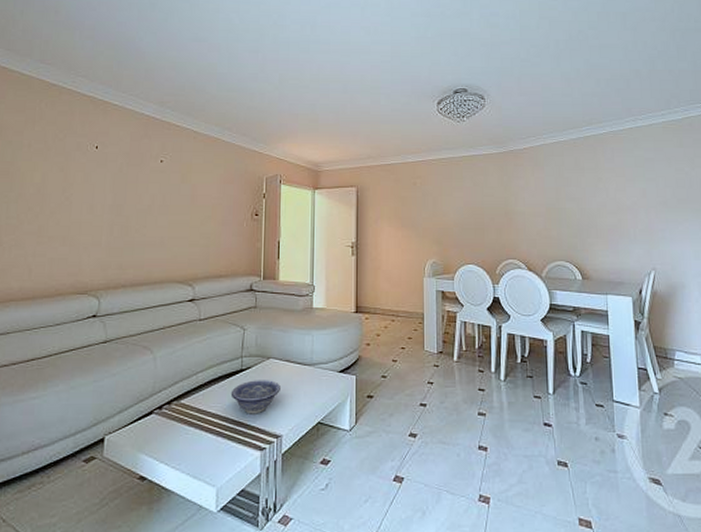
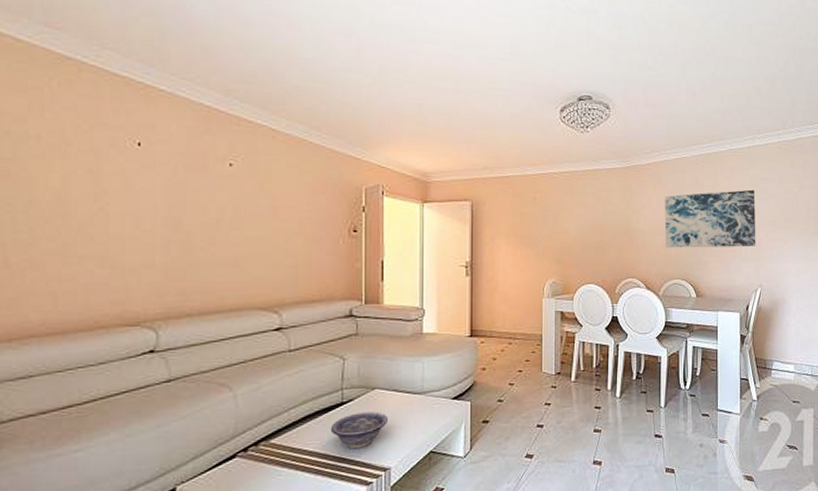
wall art: none [543,170,646,230] -> present [664,189,756,248]

